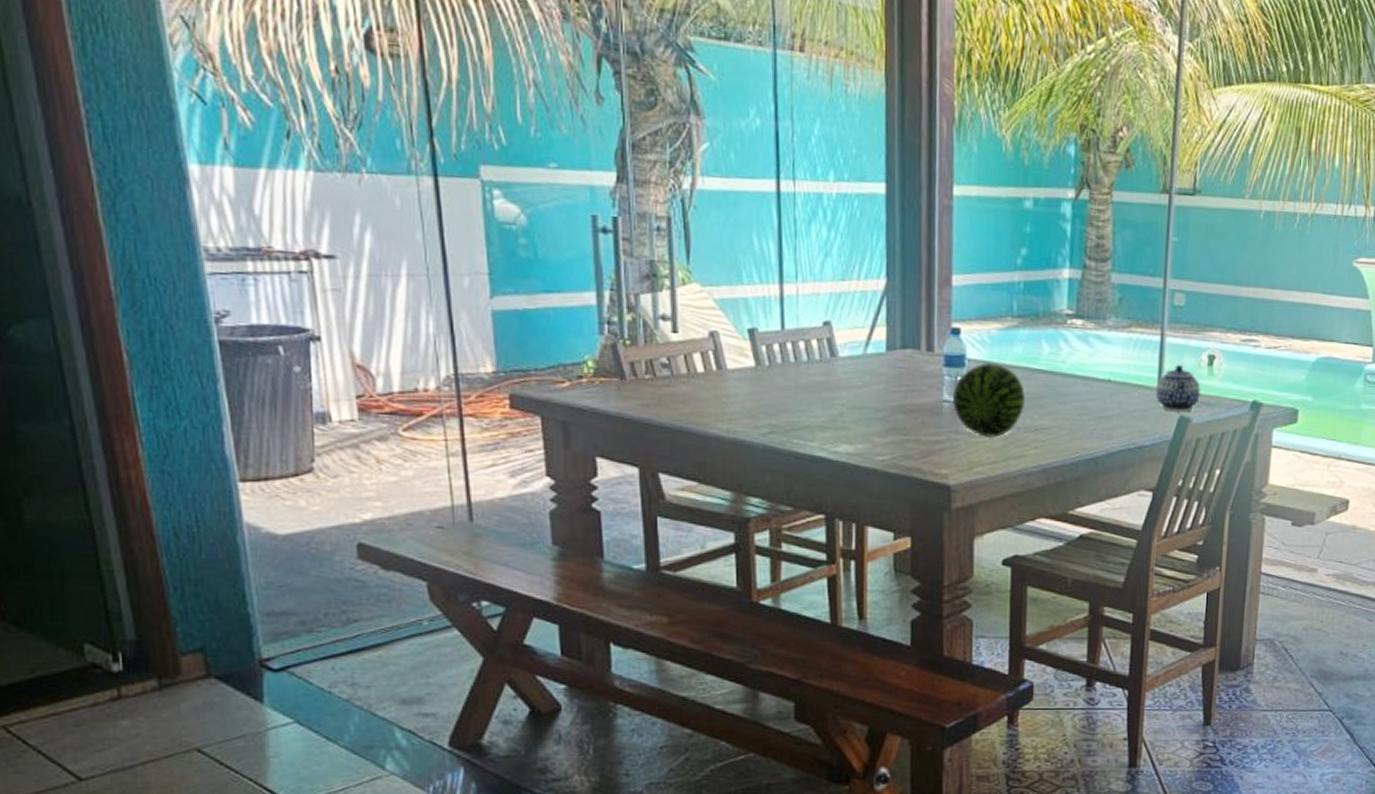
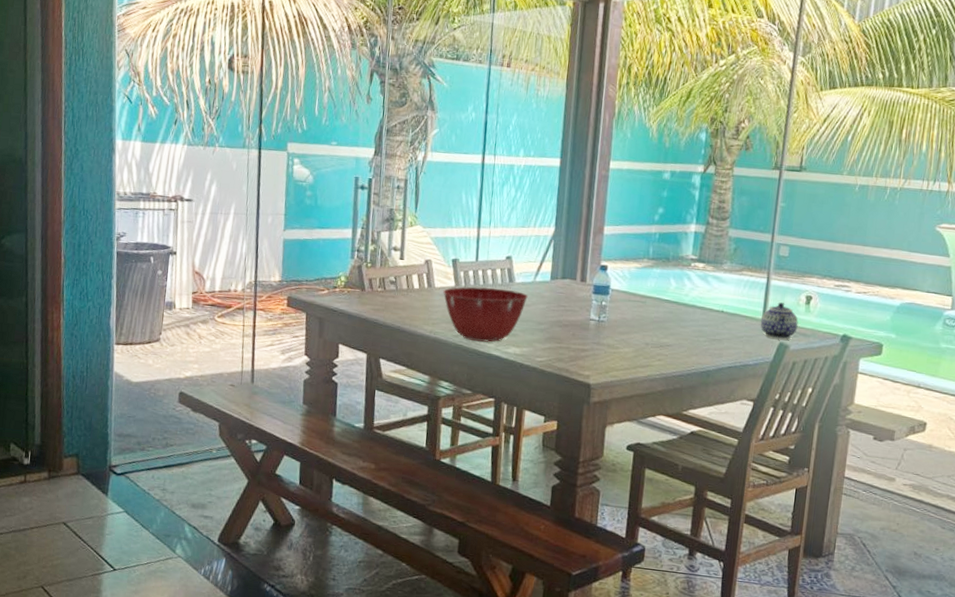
mixing bowl: none [739,365,858,440] -> present [443,287,528,342]
fruit: present [952,363,1025,437] -> none [597,293,654,350]

